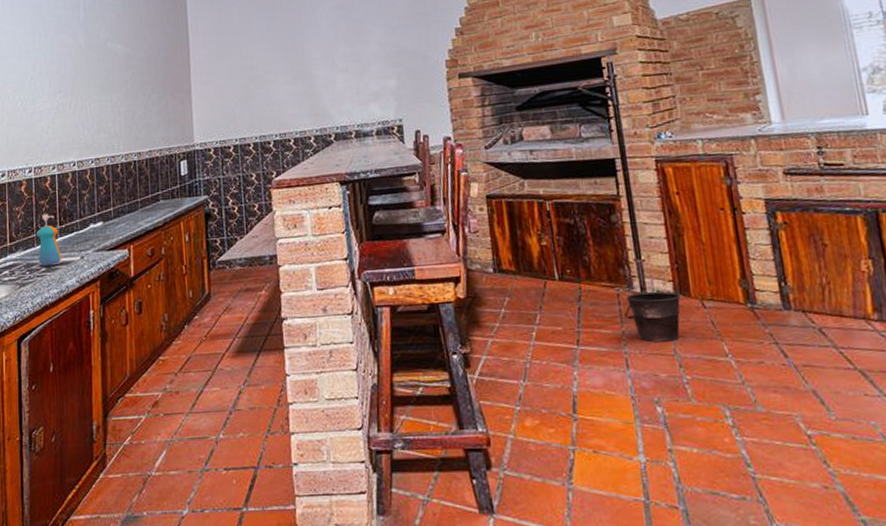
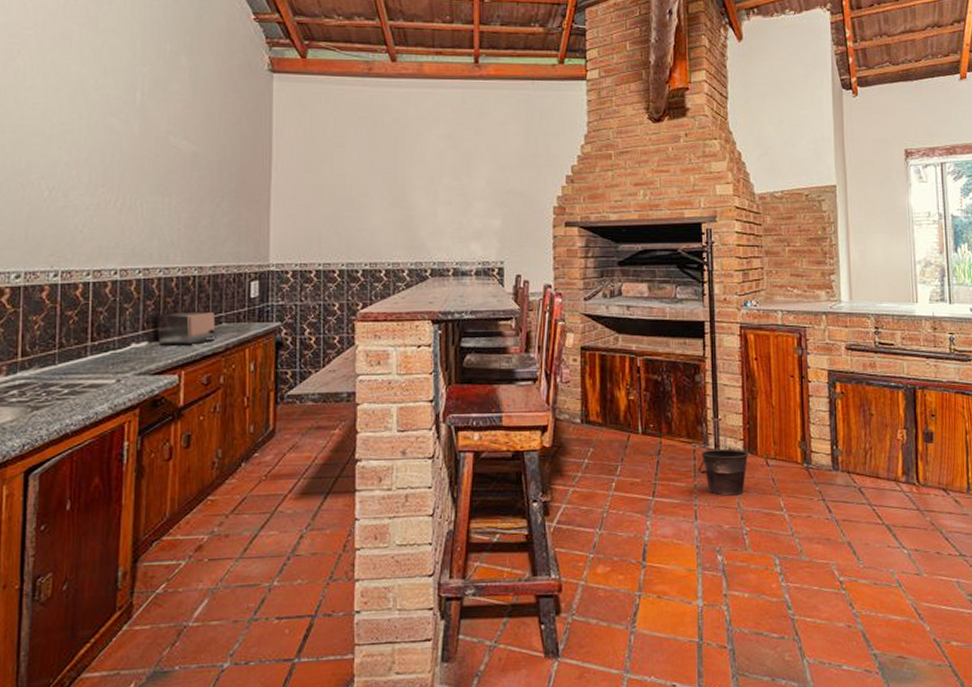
soap dispenser: present [36,214,62,266] -> none [59,327,92,387]
toaster: none [108,191,156,226] -> present [157,311,216,347]

